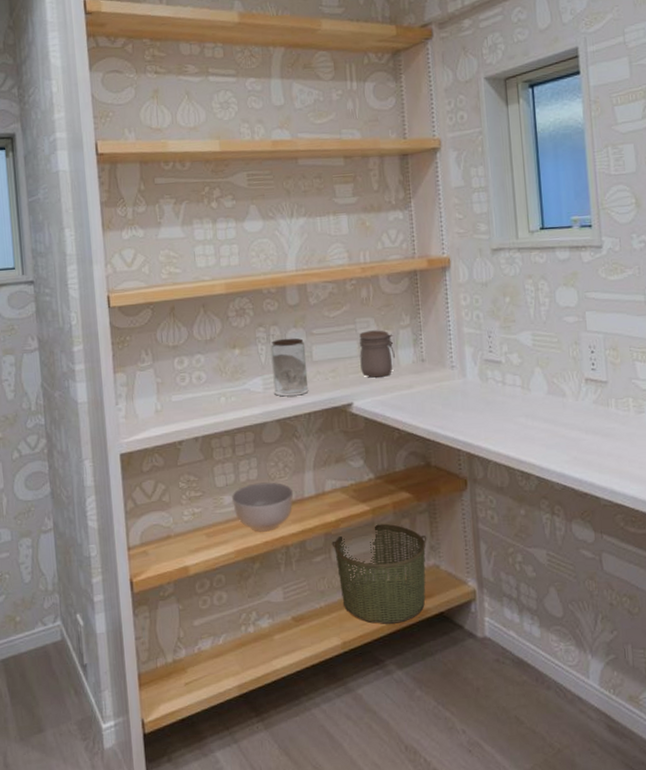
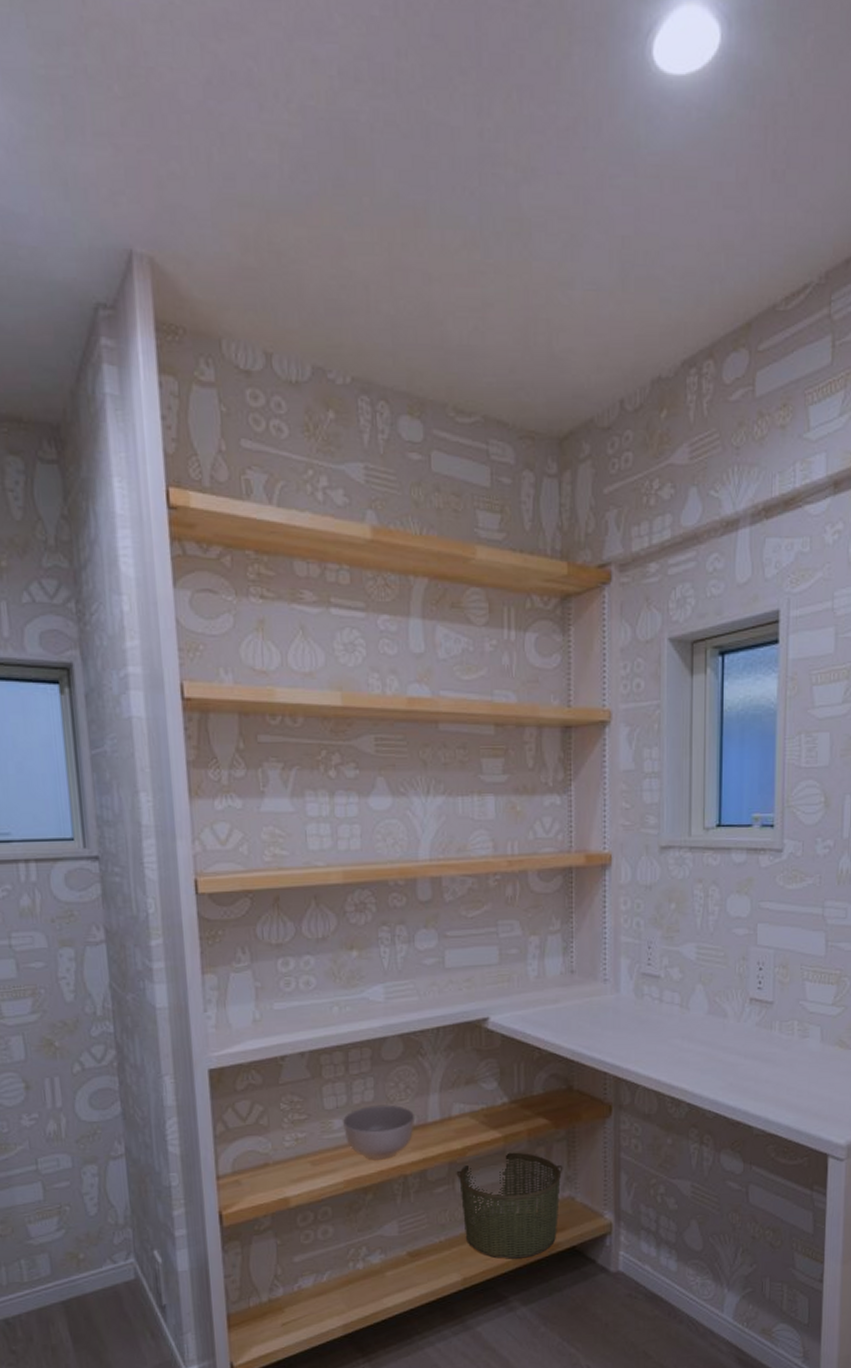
jar: present [270,338,309,397] -> none [395,940,439,1008]
jar: present [359,330,395,378] -> none [500,935,541,990]

